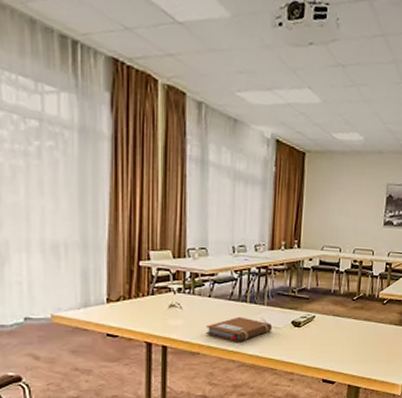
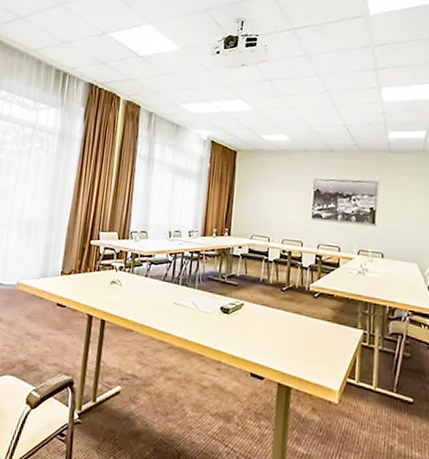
notebook: present [206,316,273,342] -> none [140,297,202,324]

